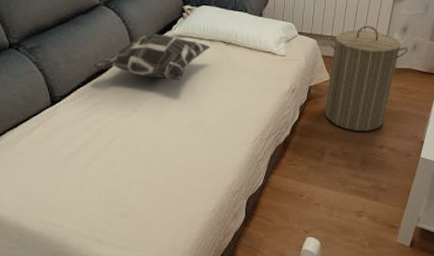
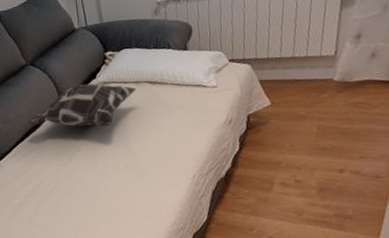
laundry hamper: present [325,26,408,131] -> none [264,39,365,157]

